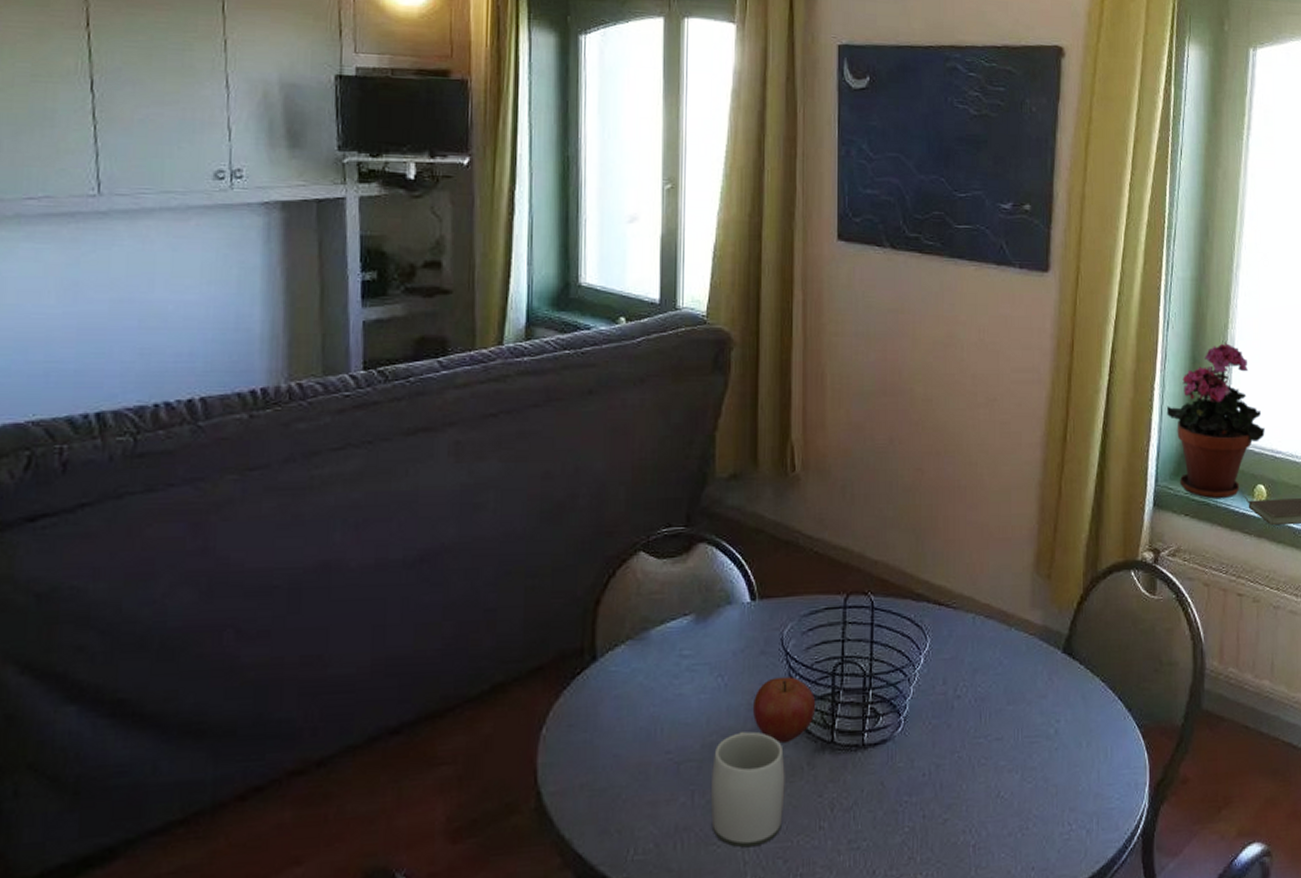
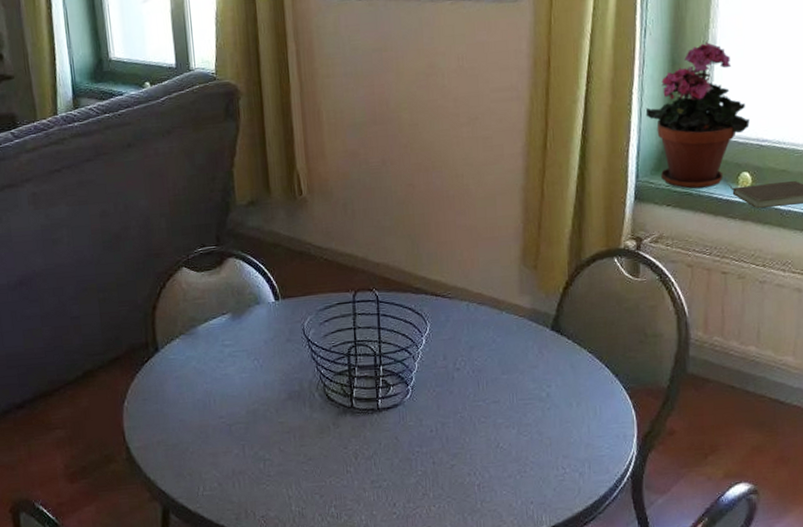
mug: present [710,730,785,848] -> none [256,400,317,486]
apple: present [753,677,816,744] -> none [284,358,336,409]

